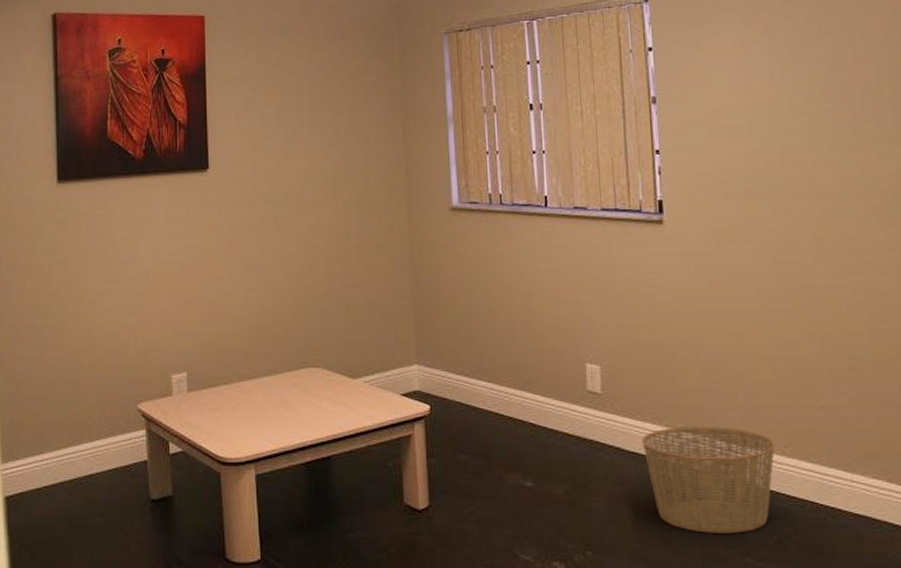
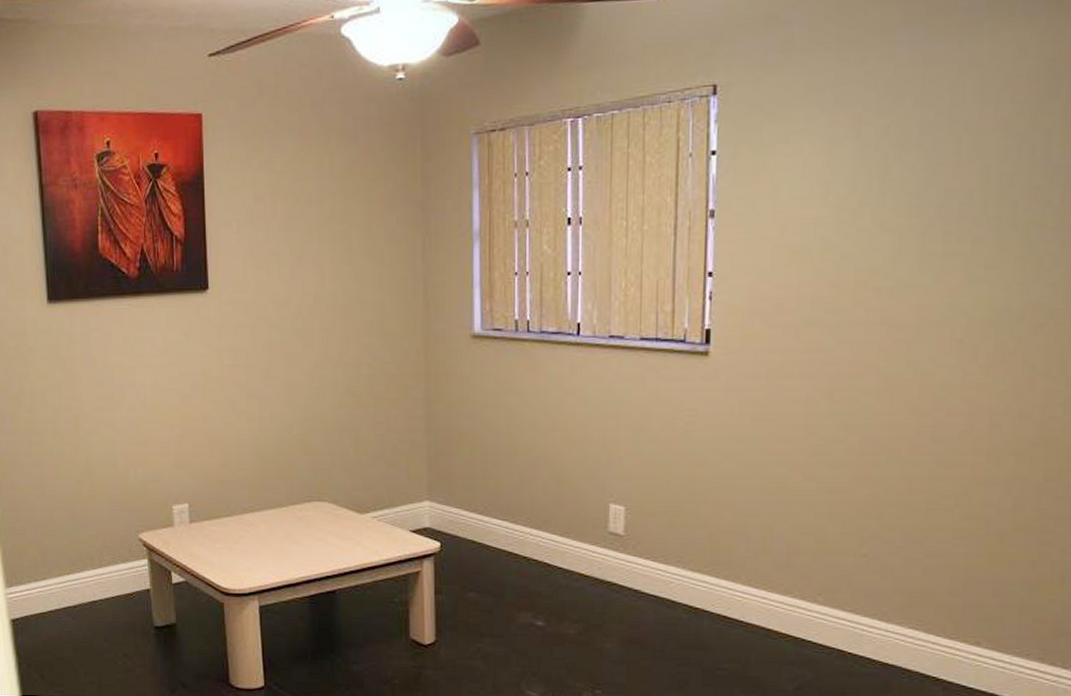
basket: present [642,426,775,533] -> none [663,570,806,678]

